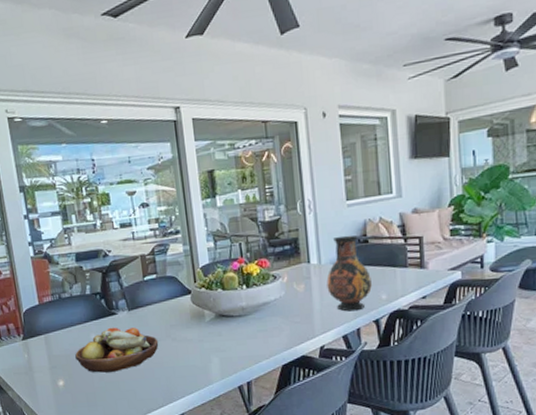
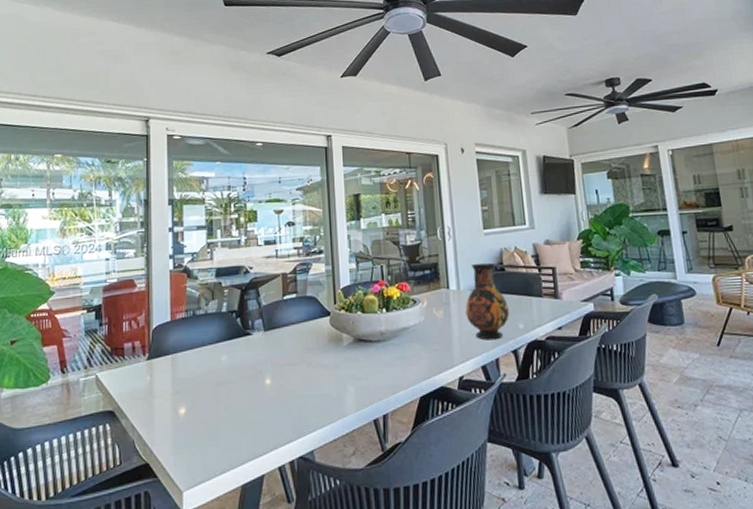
fruit bowl: present [75,327,159,373] -> none [202,348,293,400]

